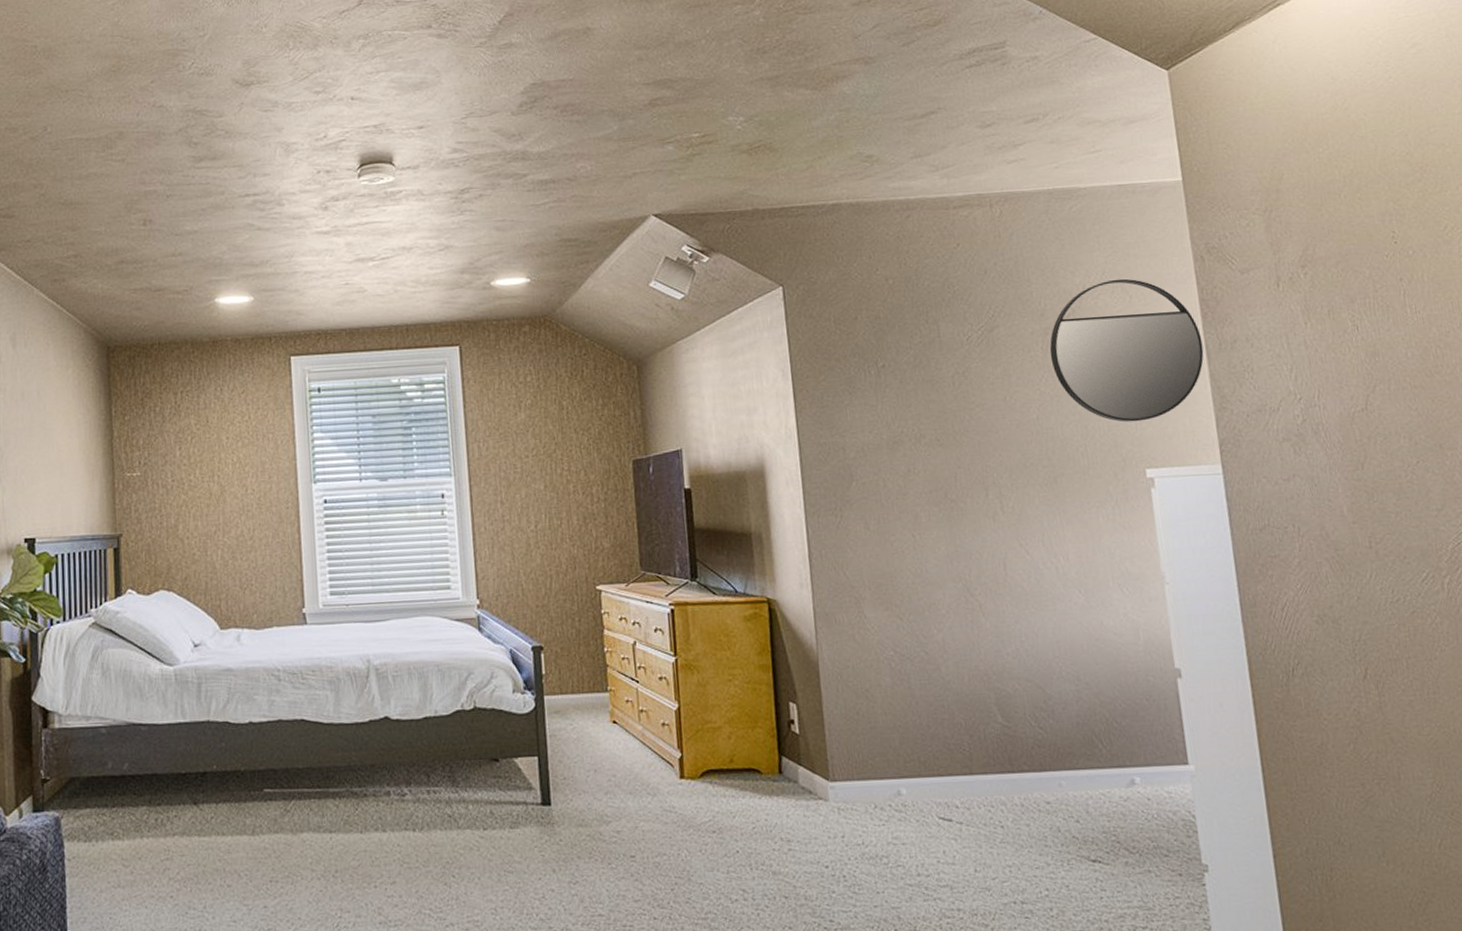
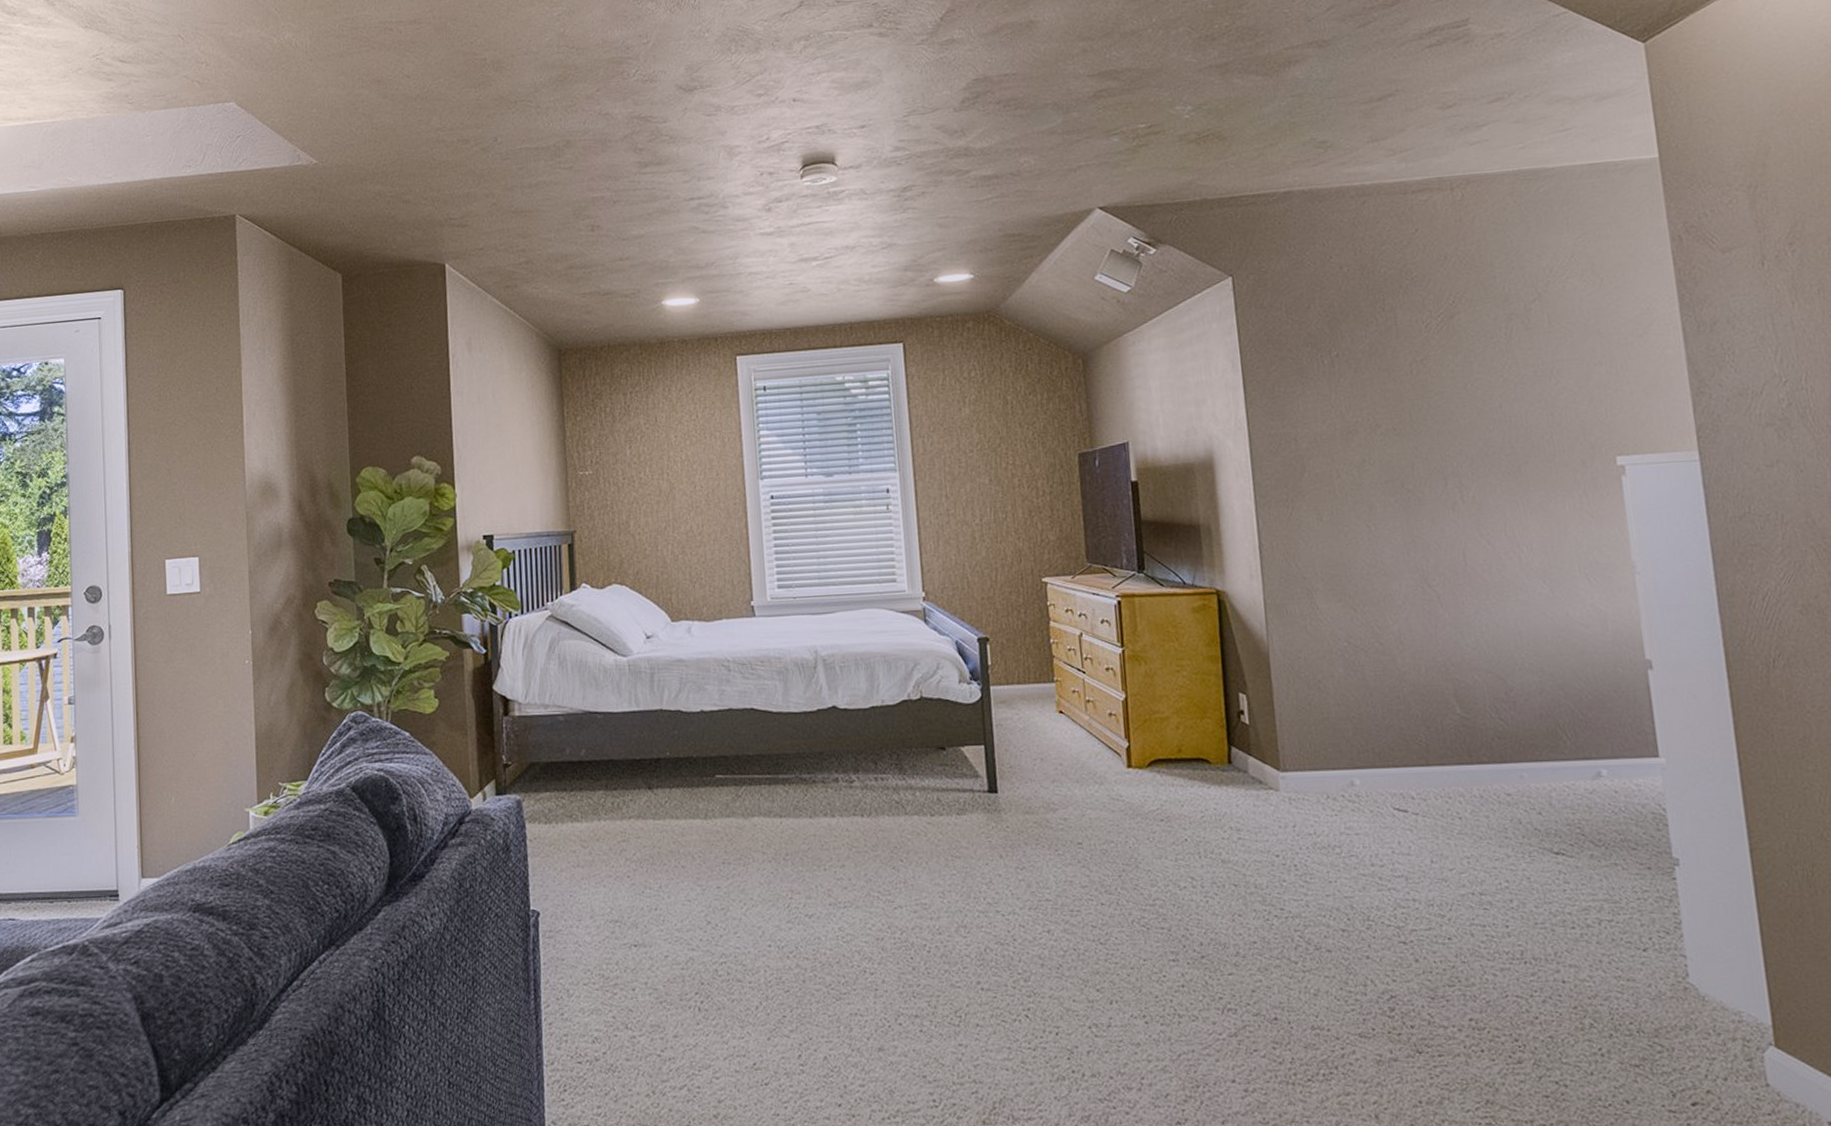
home mirror: present [1049,278,1204,422] -> none [1513,261,1681,409]

